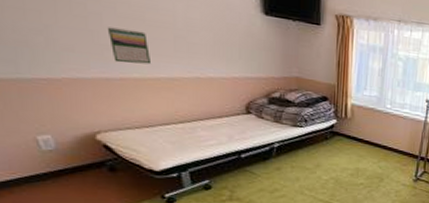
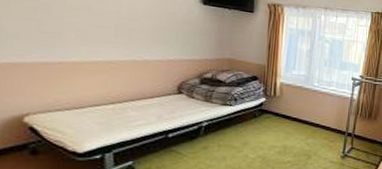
calendar: present [107,27,150,65] -> none [54,16,92,49]

